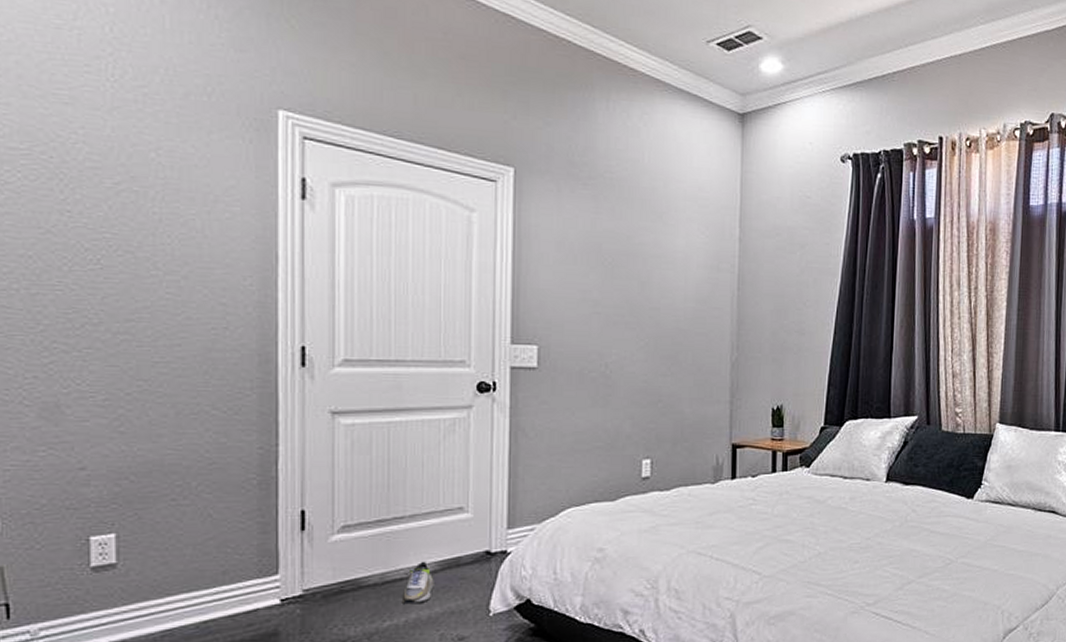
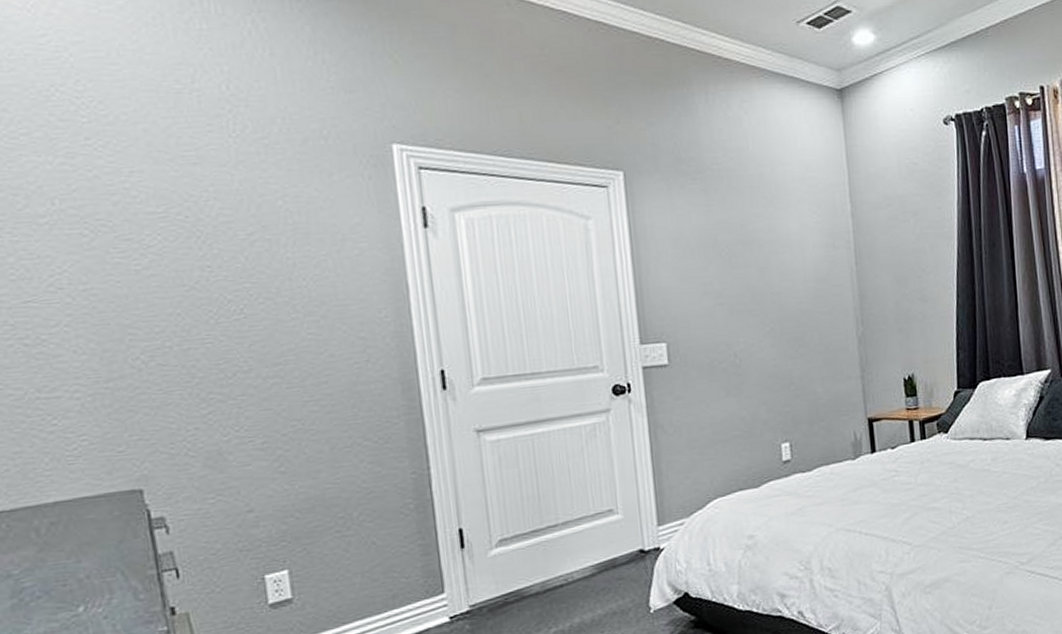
shoe: present [401,561,434,605] -> none [564,565,594,610]

